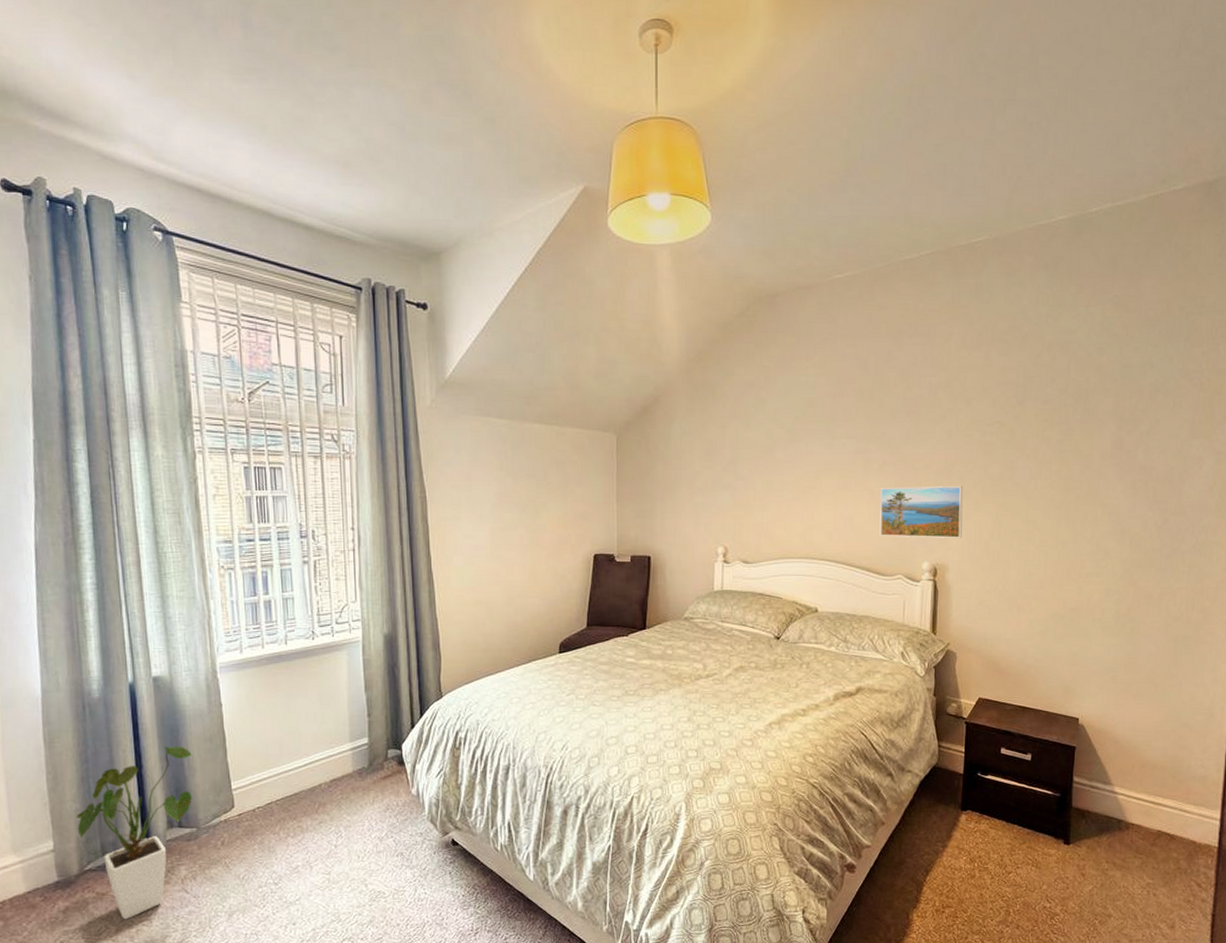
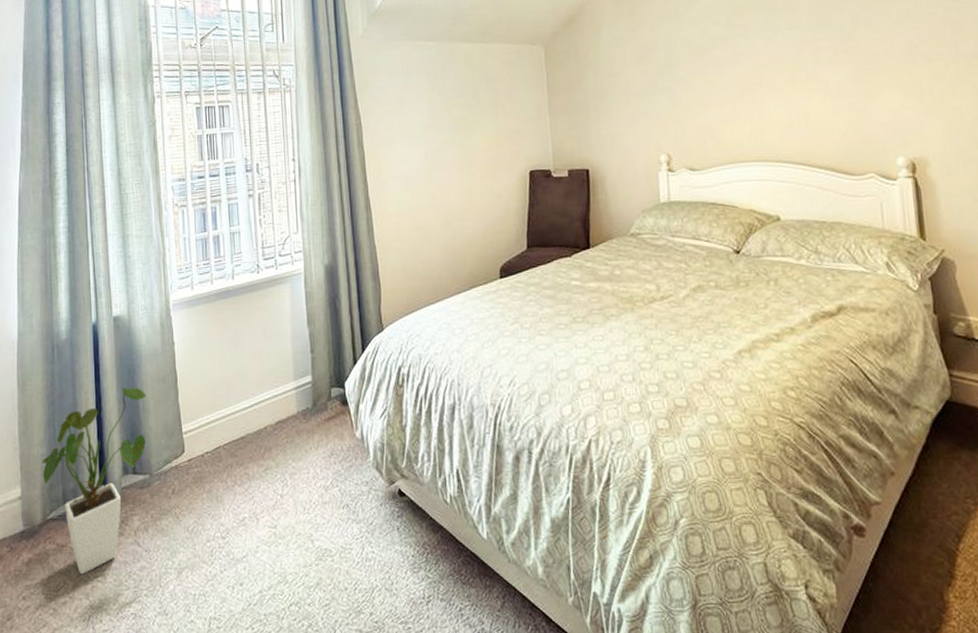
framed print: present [880,486,963,538] -> none [836,69,940,132]

